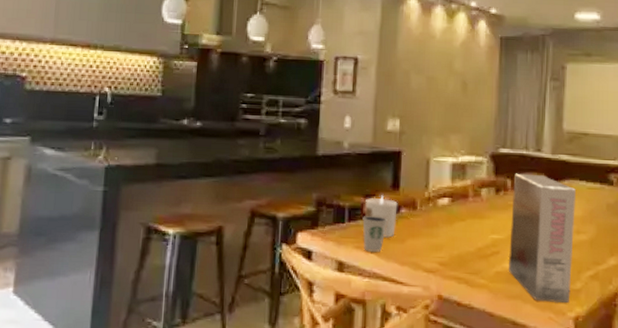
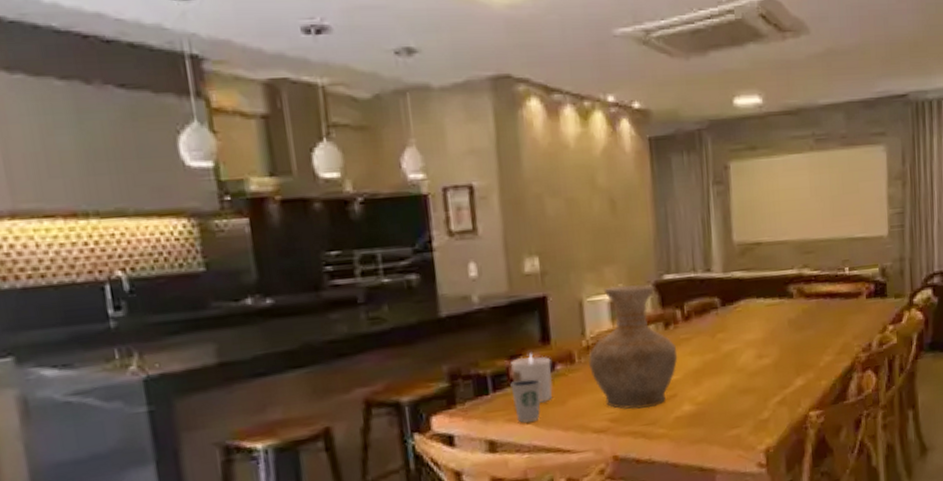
vase: none [428,151,504,260] -> present [588,284,678,409]
cereal box: present [508,173,576,303] -> none [684,299,759,440]

